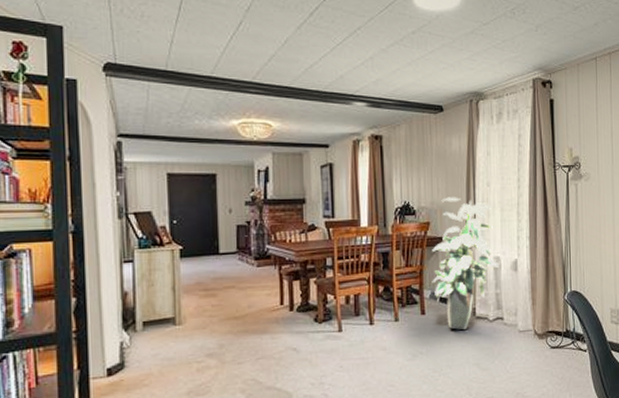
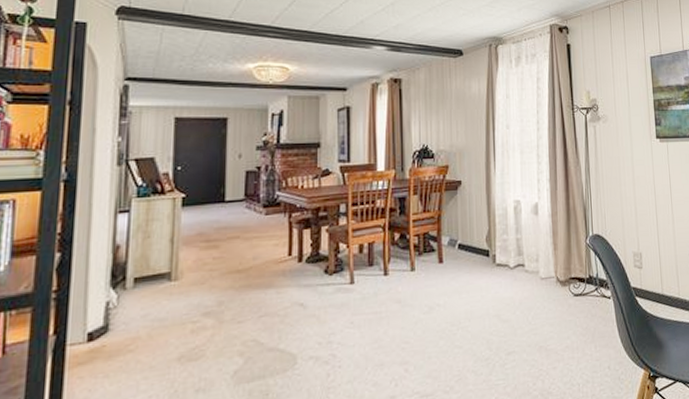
indoor plant: present [432,197,499,331] -> none [450,140,519,279]

